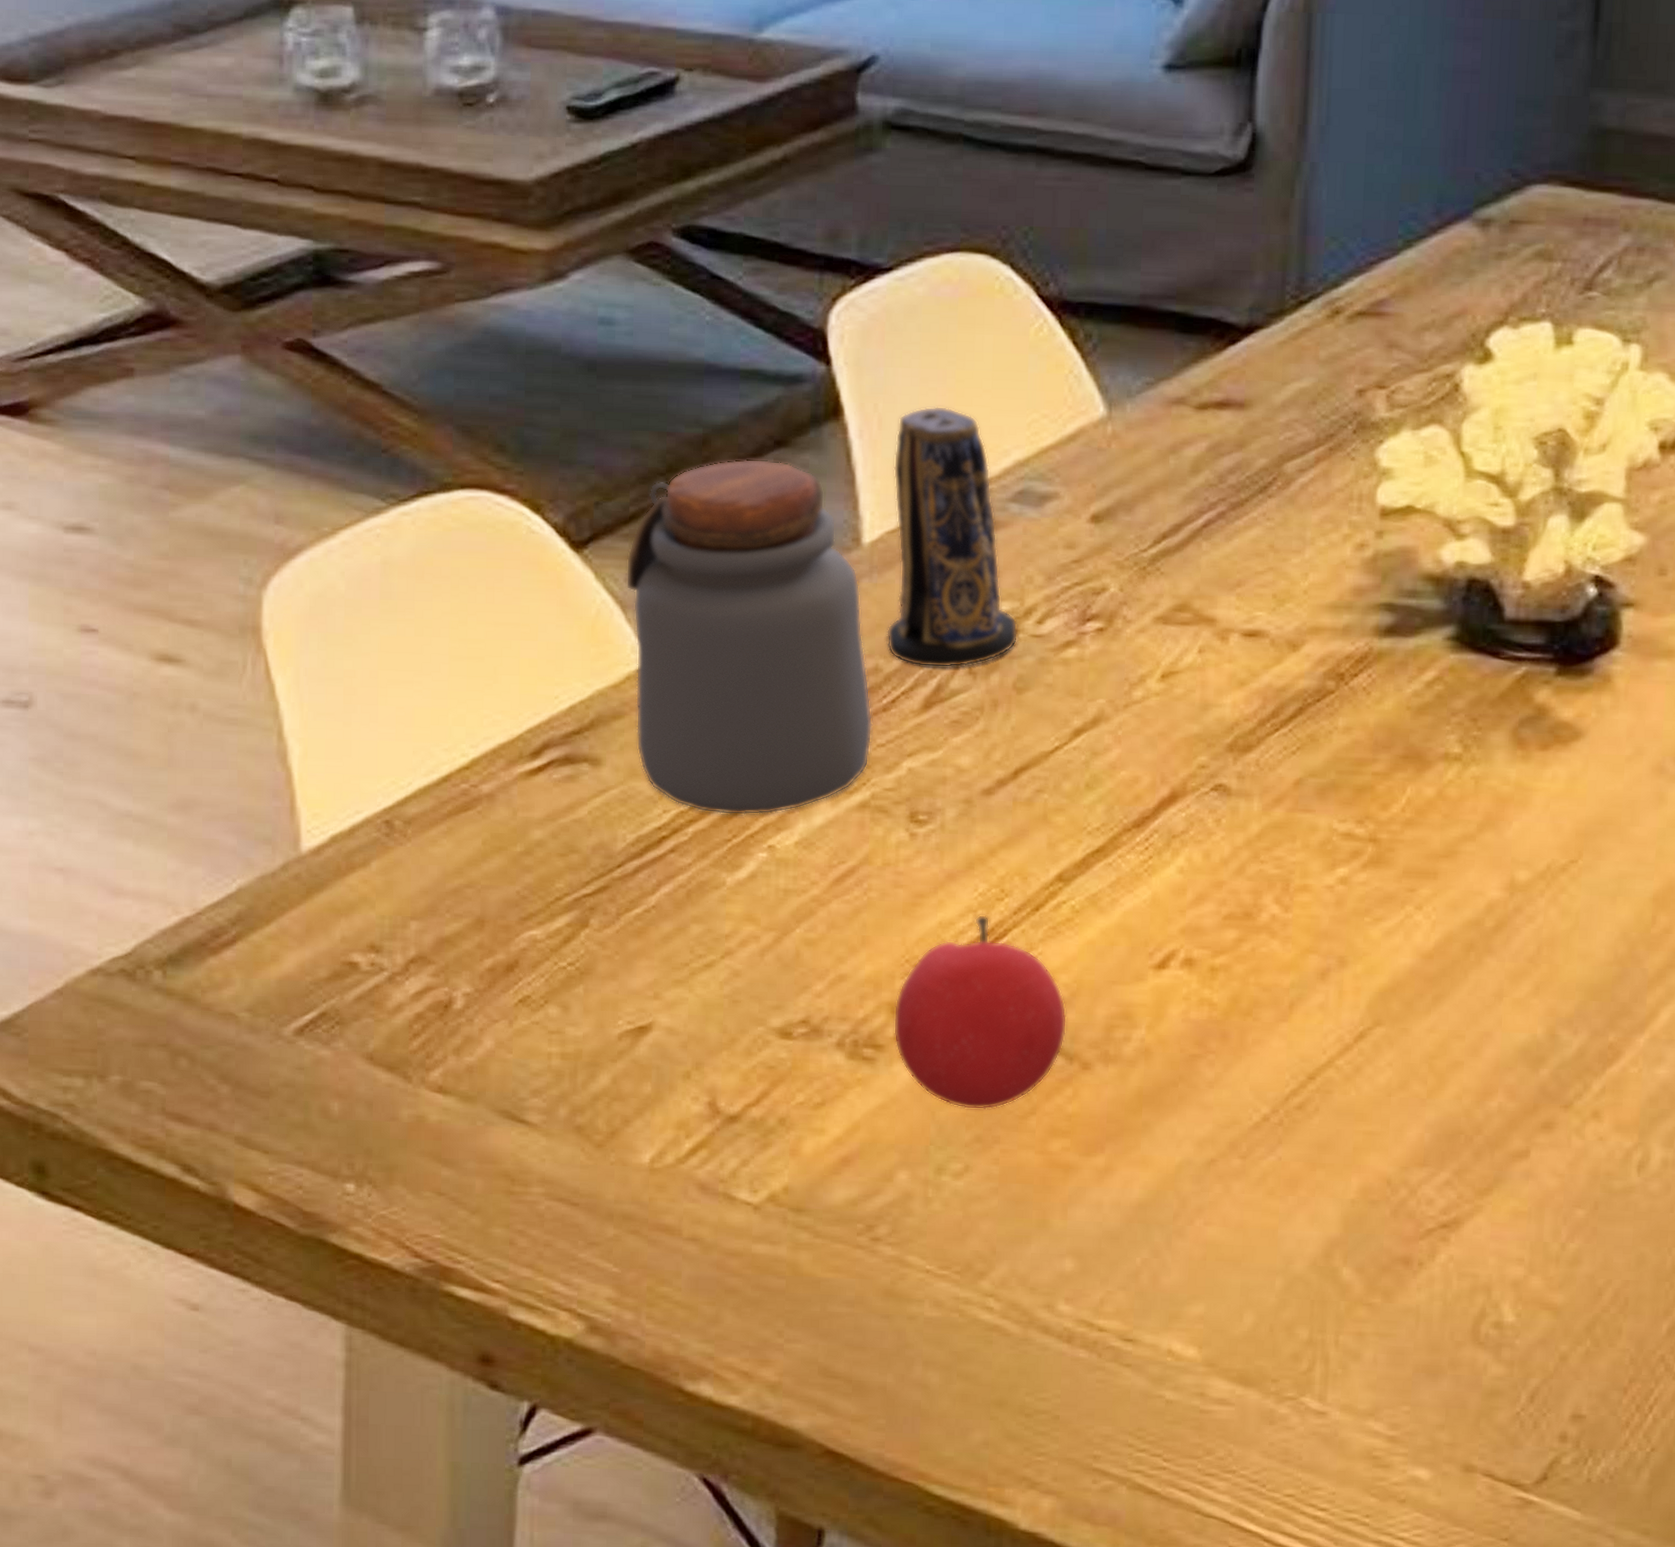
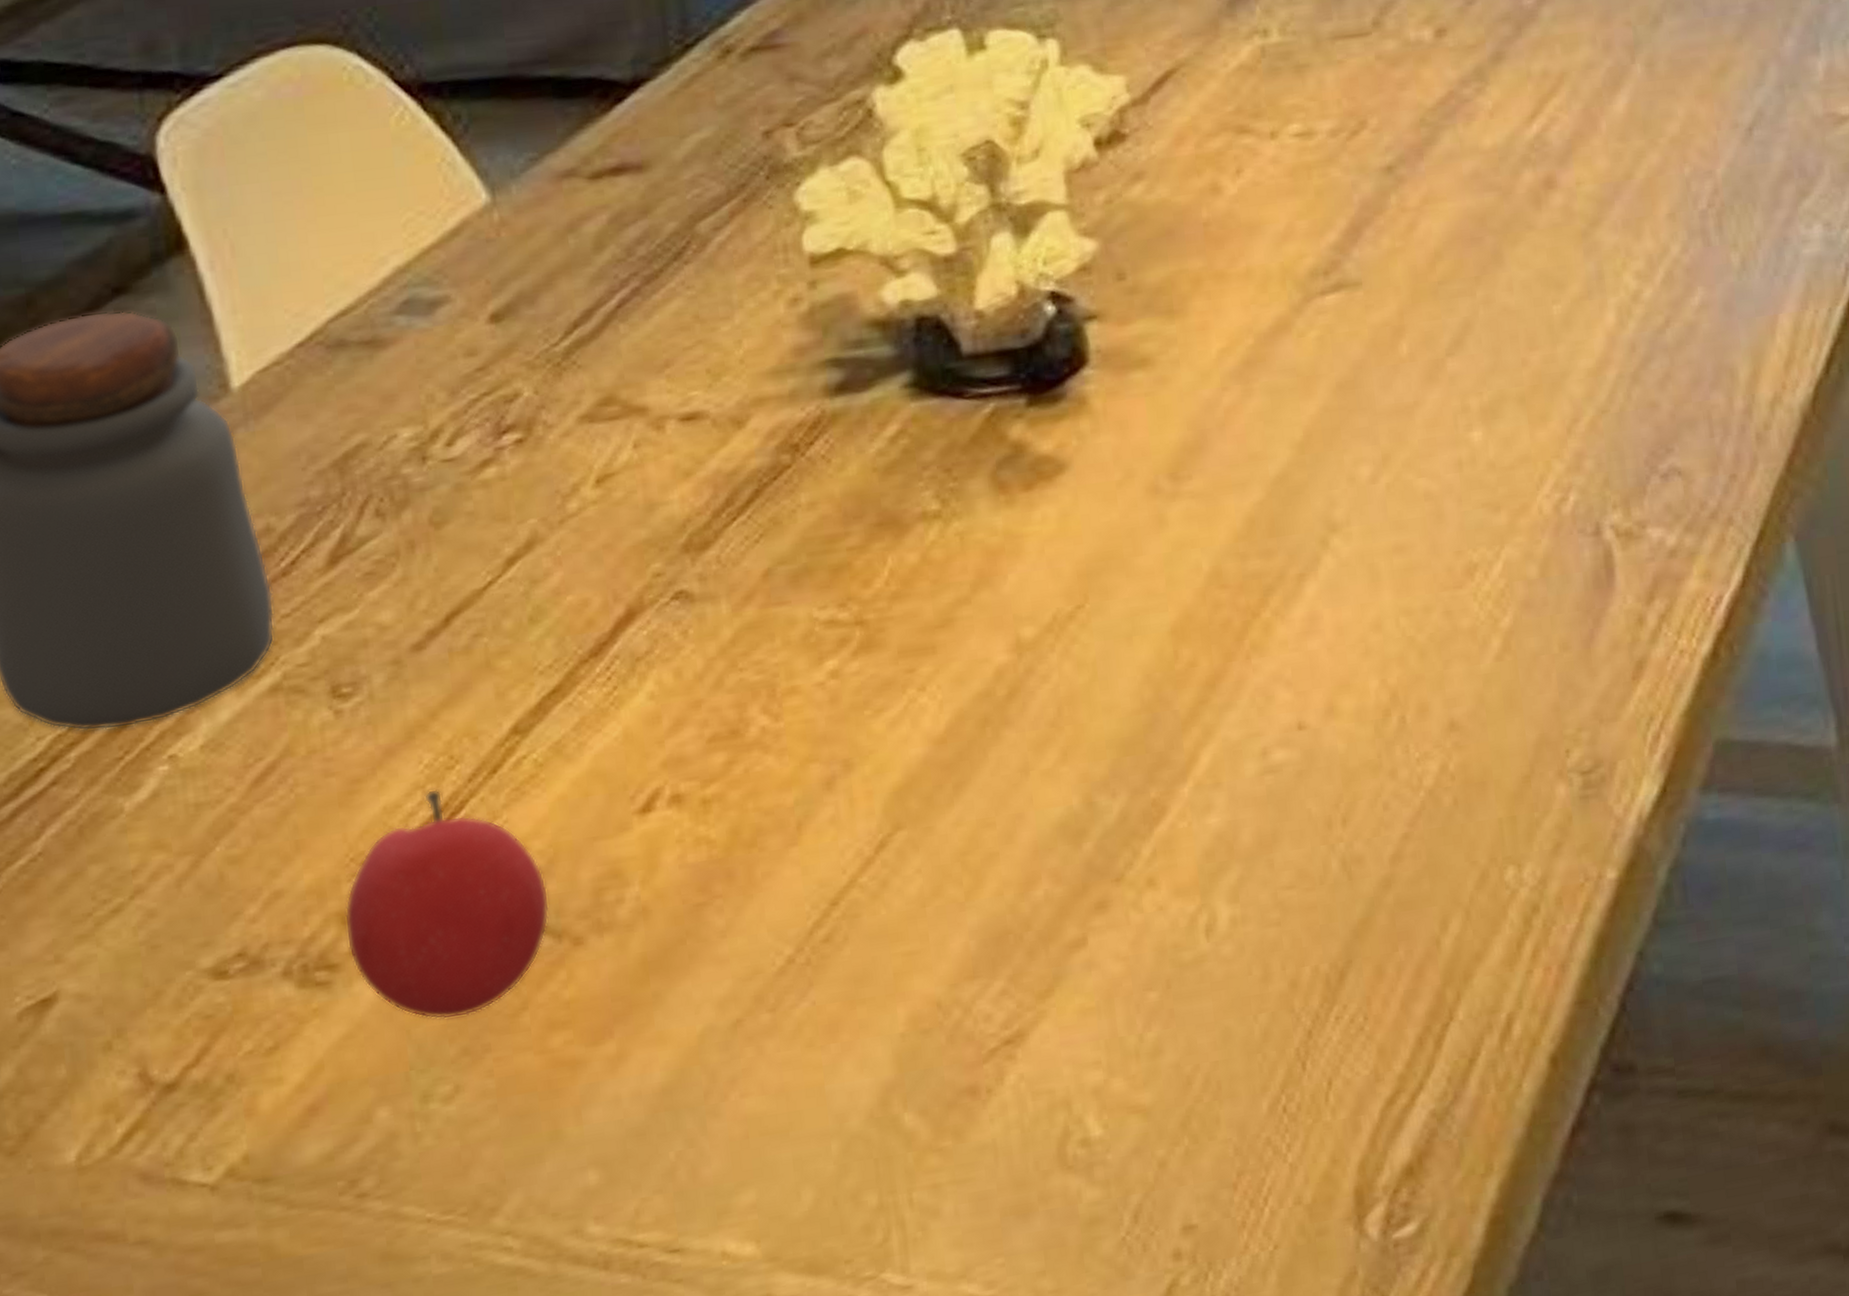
candle: present [886,405,1019,668] -> none [252,219,428,518]

